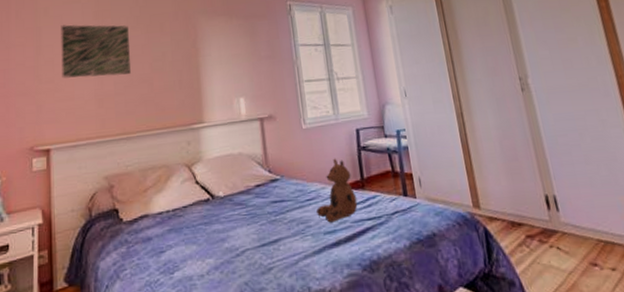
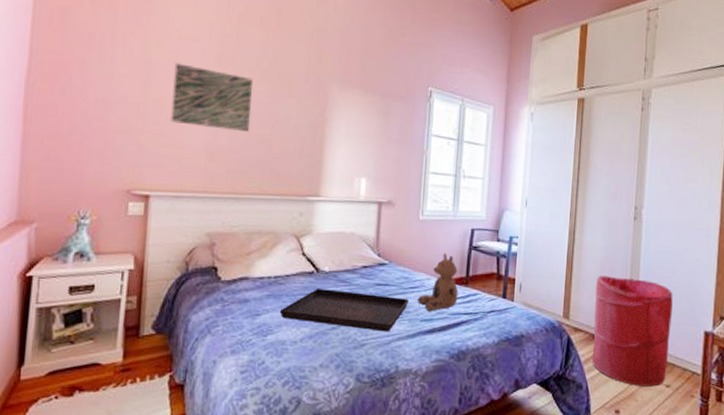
serving tray: none [182,212,308,252] -> present [279,289,409,332]
laundry hamper: none [498,153,608,274] -> present [591,276,673,387]

